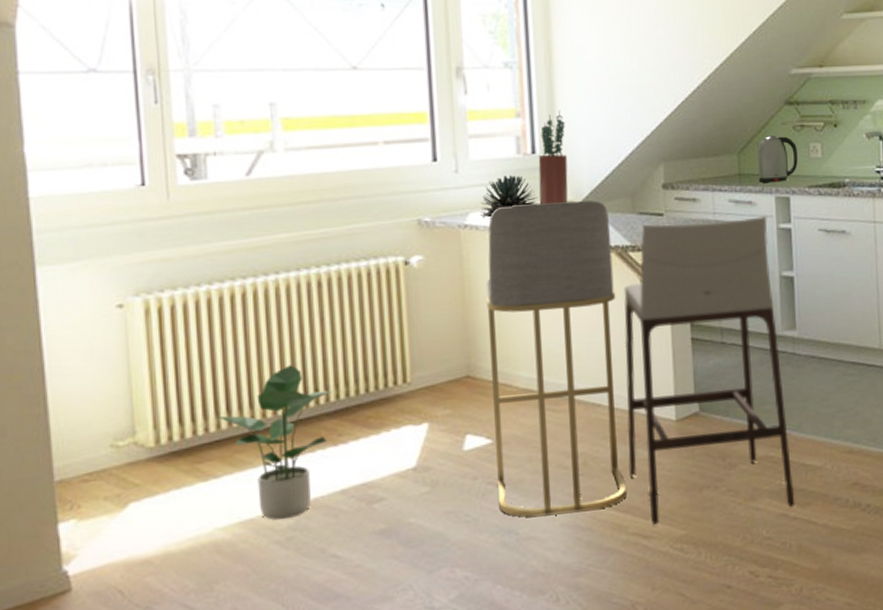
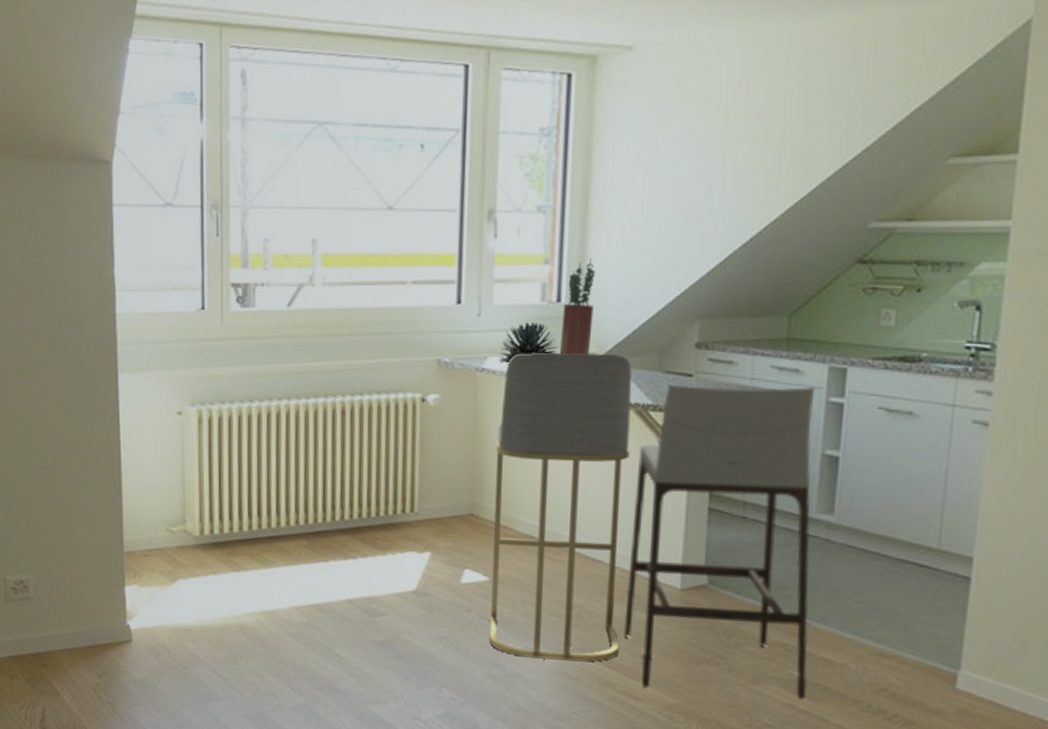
potted plant: present [216,365,332,520] -> none [249,482,346,616]
kettle: present [756,135,798,183] -> none [810,298,864,351]

